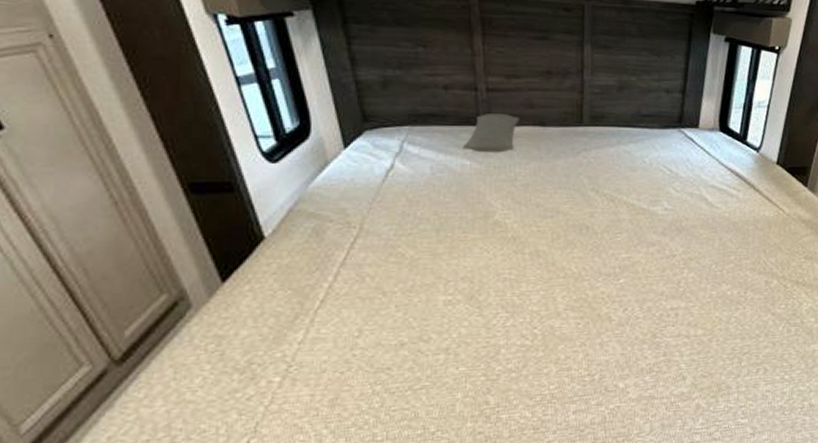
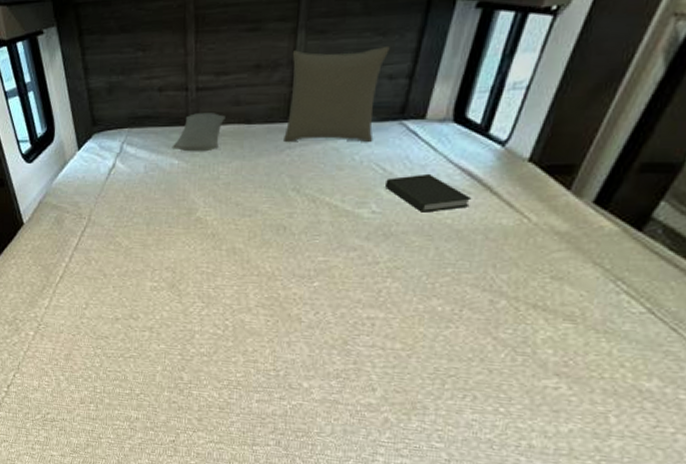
pillow: none [579,61,664,146] -> present [284,47,390,143]
book: none [673,174,741,208] -> present [386,173,472,213]

